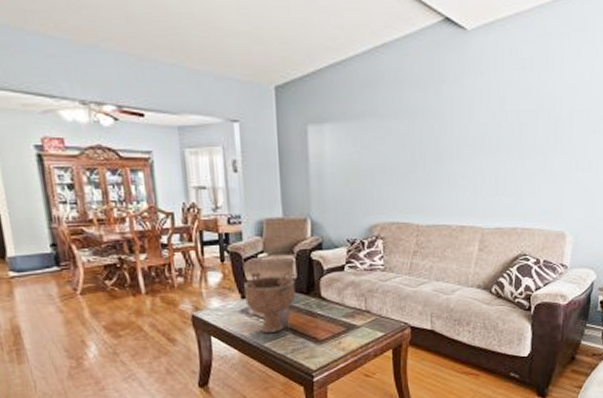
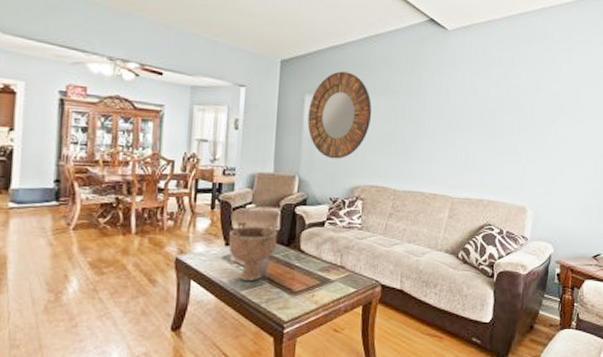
home mirror: none [313,93,385,196] -> present [307,71,372,159]

